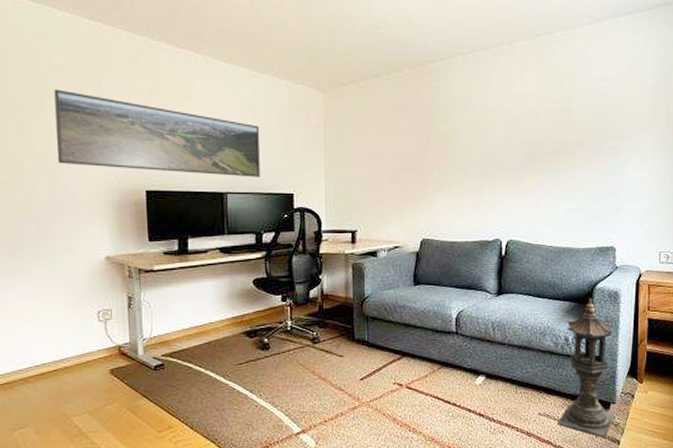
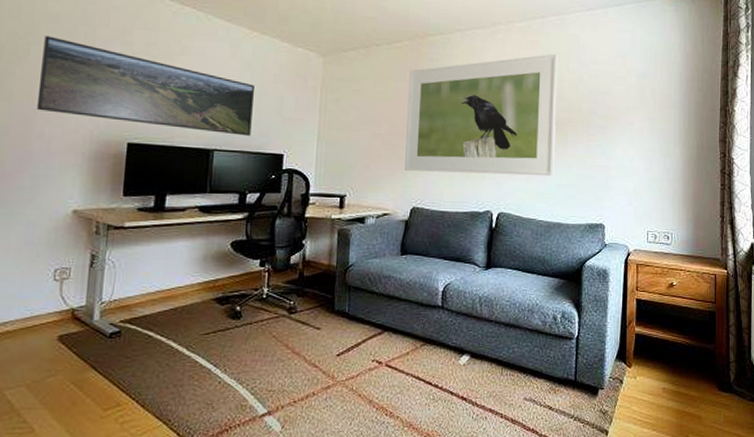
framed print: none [411,72,565,203] -> present [405,53,559,177]
lantern: present [558,298,615,438] -> none [544,276,603,427]

